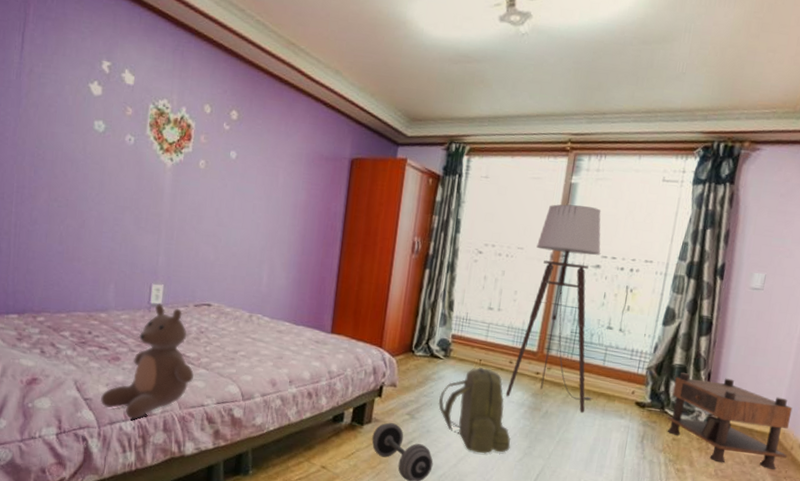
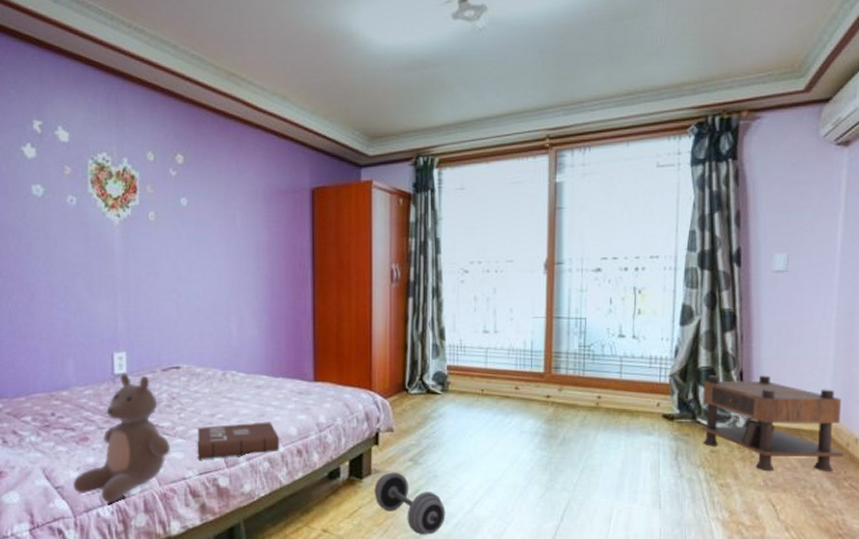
book: none [217,361,294,392] -> present [197,422,280,459]
backpack: present [438,367,511,454] -> none [442,398,529,494]
floor lamp: present [505,204,602,414] -> none [515,205,614,435]

